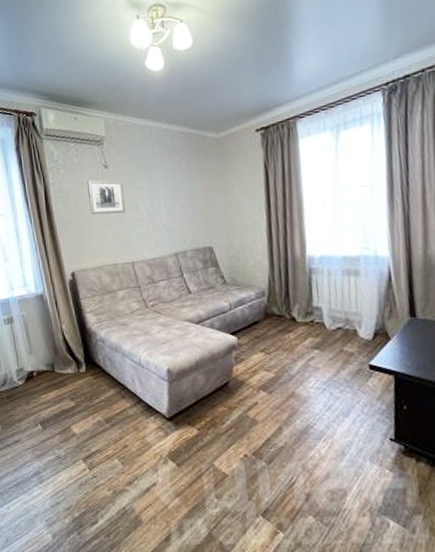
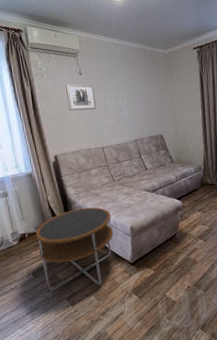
side table: none [46,340,144,448] -> present [35,207,113,291]

